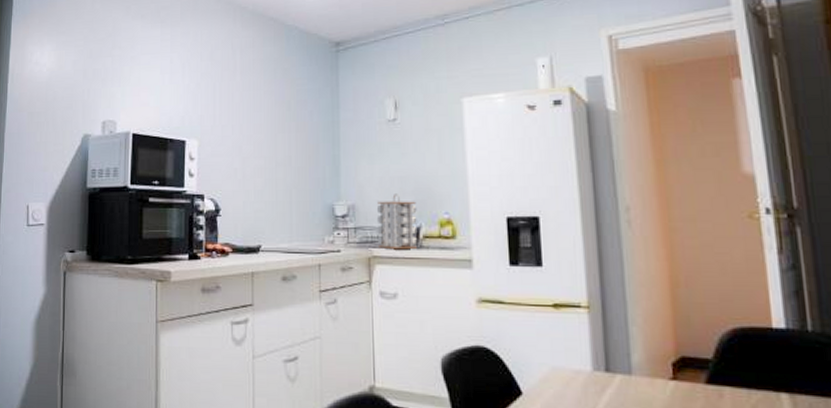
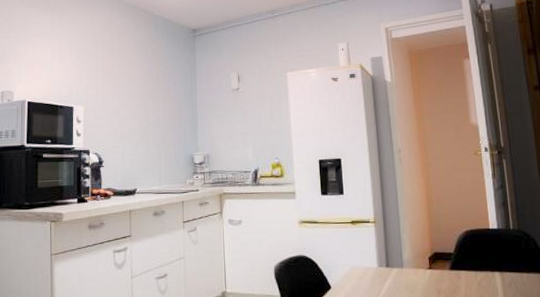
spice rack: present [376,194,418,250] -> none [225,145,256,188]

